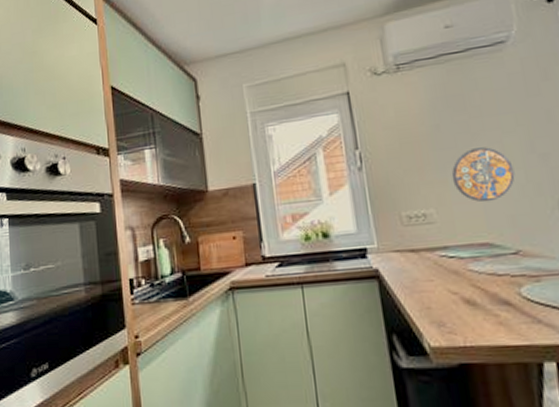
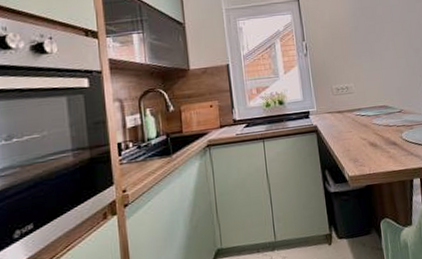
manhole cover: present [451,147,515,203] -> none [364,43,401,79]

